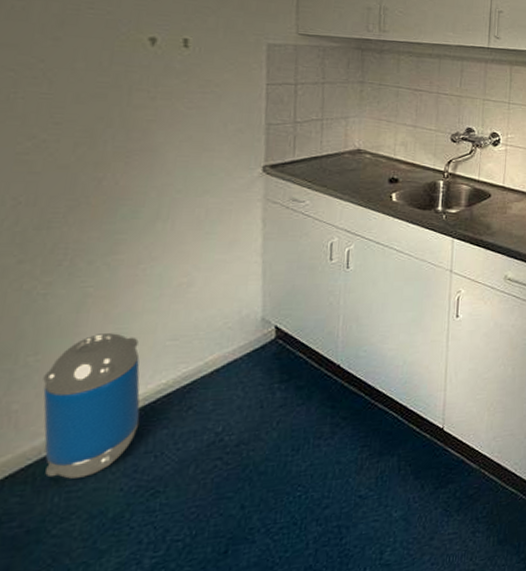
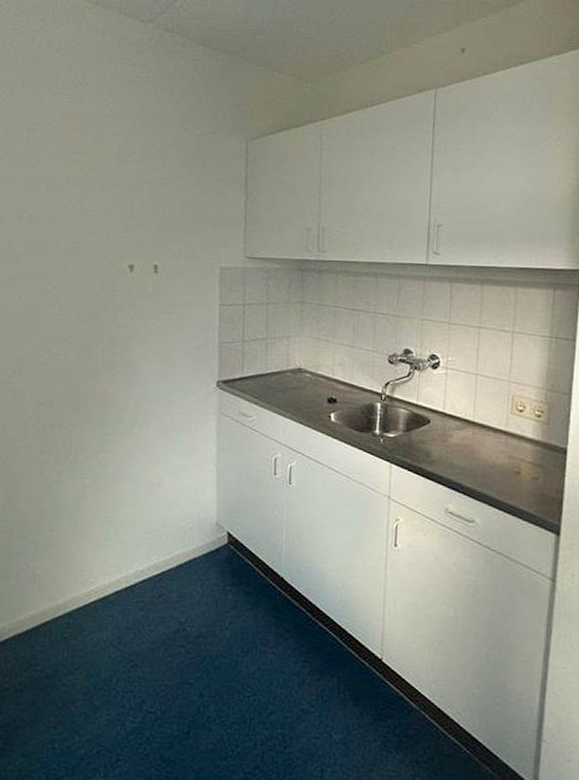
trash can: present [43,333,140,479] -> none [56,520,123,641]

